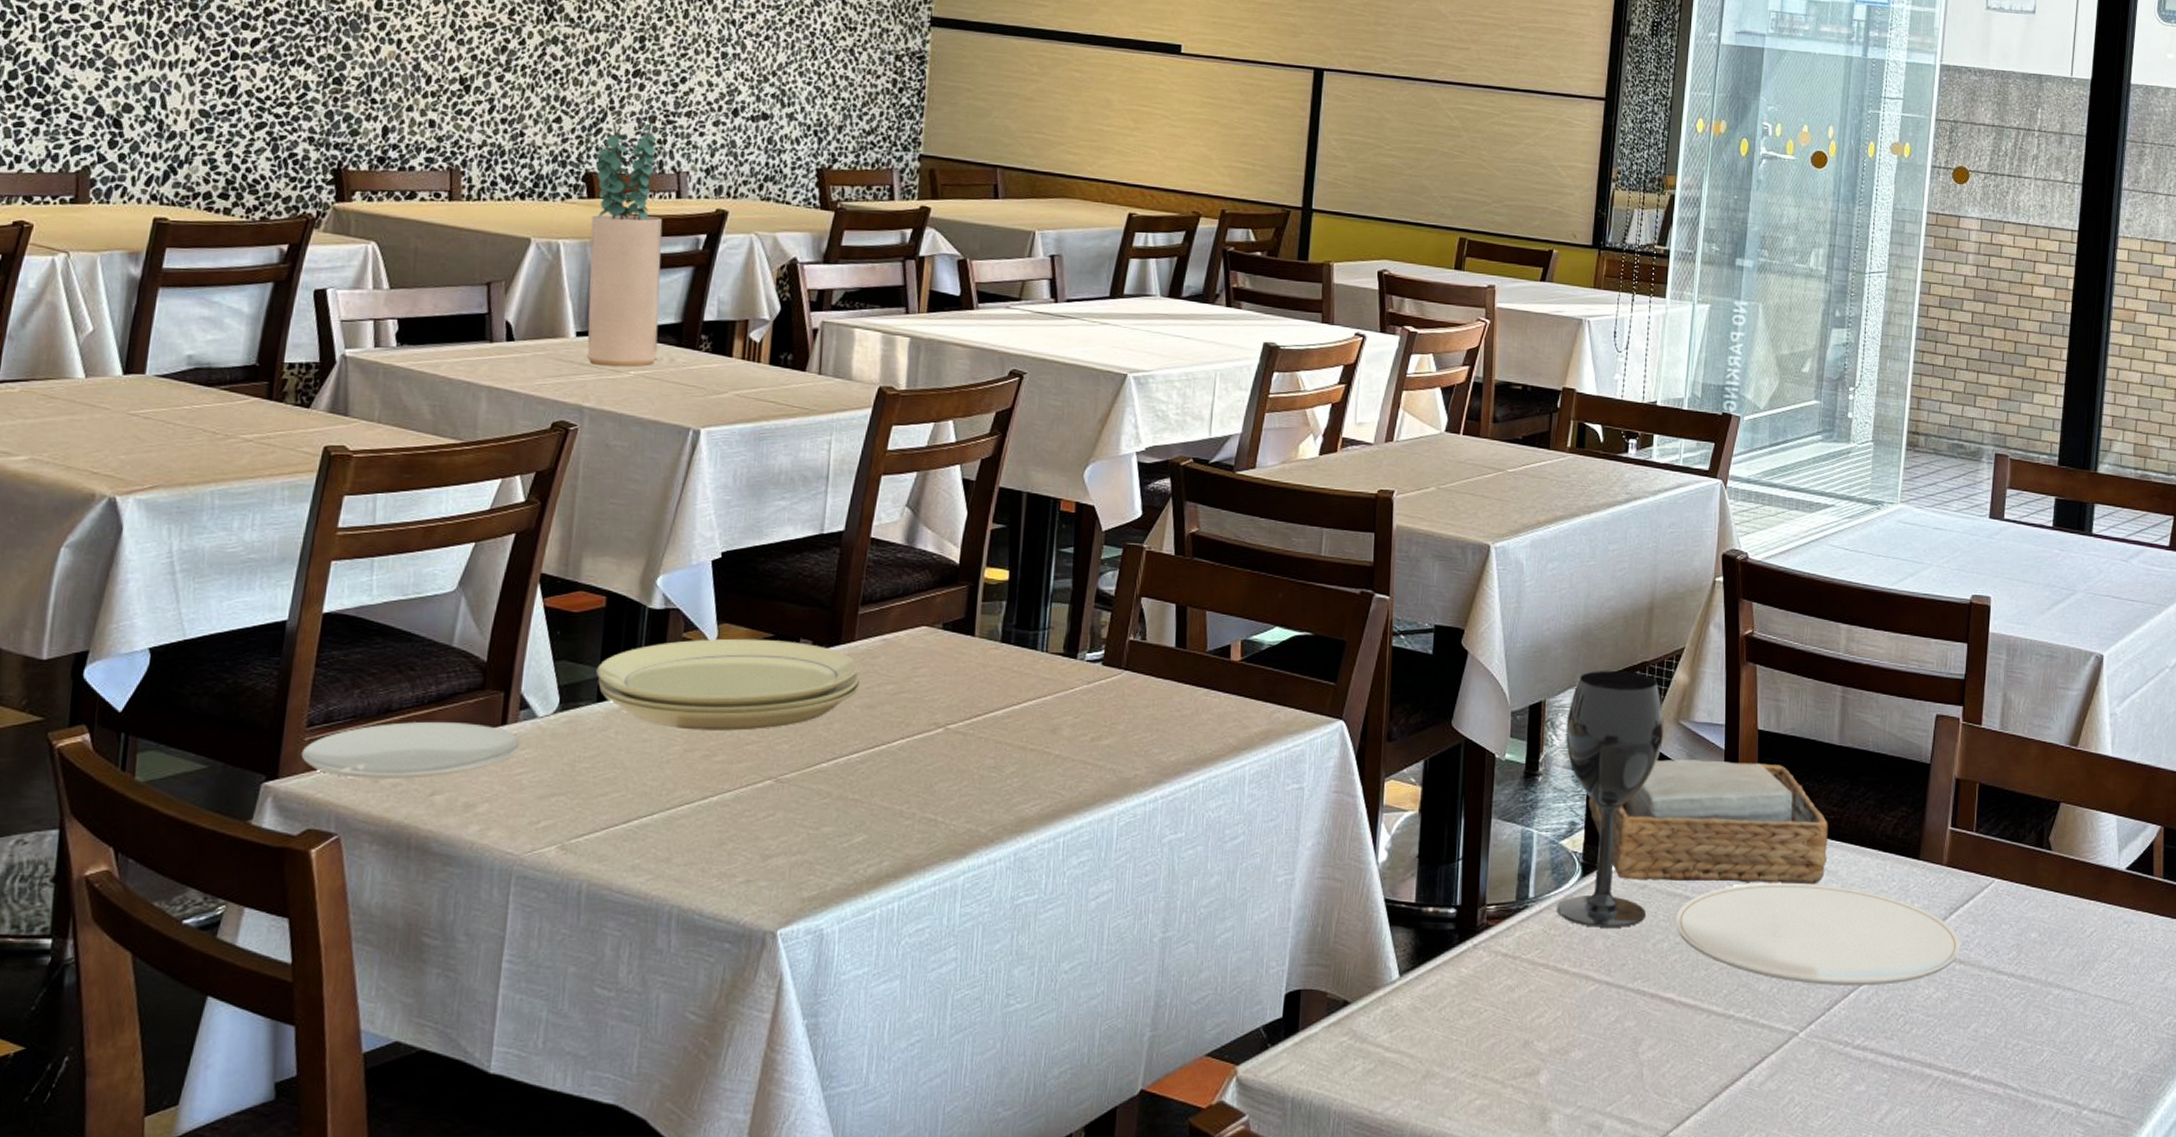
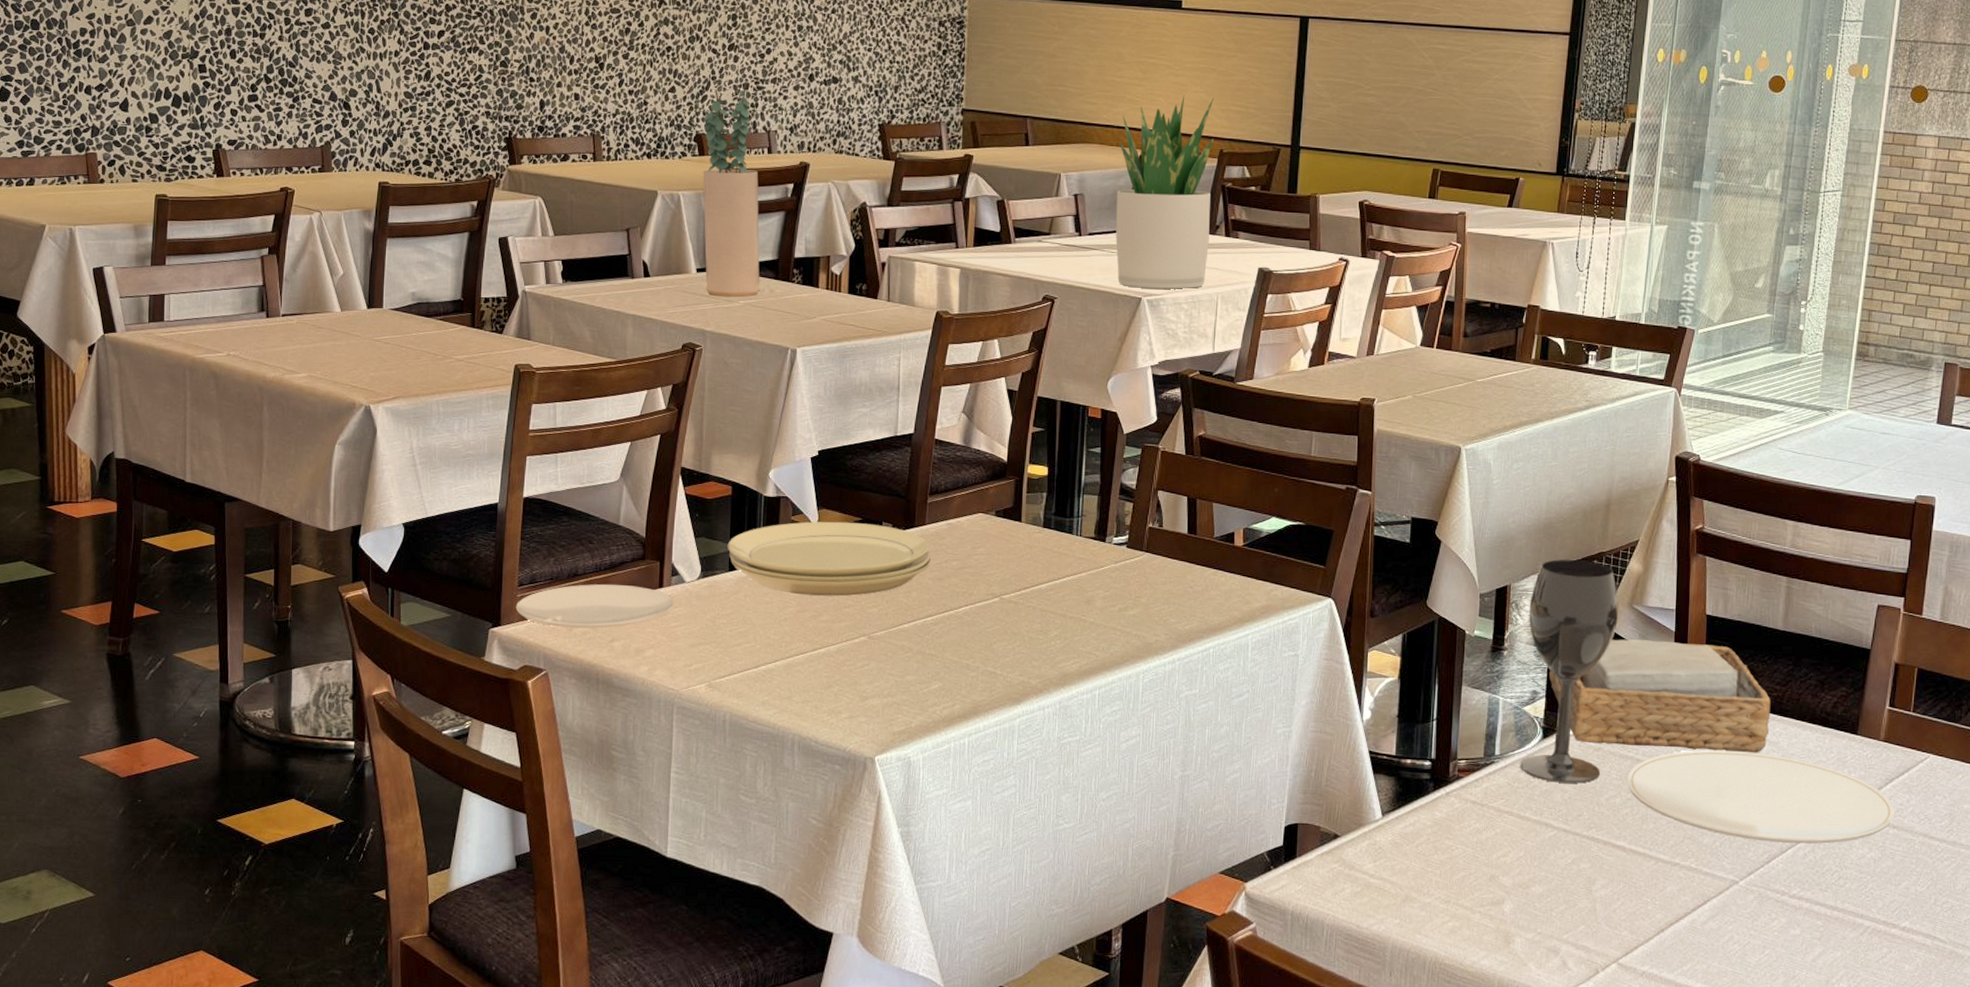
planter: none [1098,148,1215,365] -> present [1115,94,1214,289]

